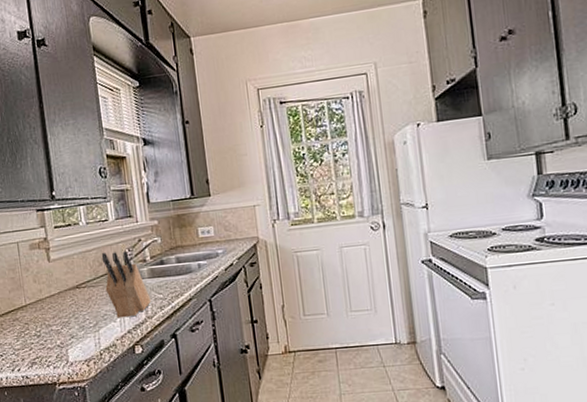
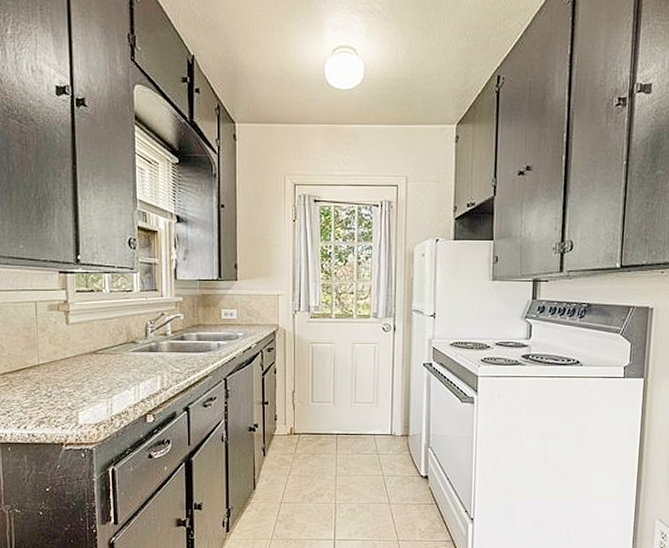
knife block: present [101,251,152,318] -> none [122,323,168,387]

